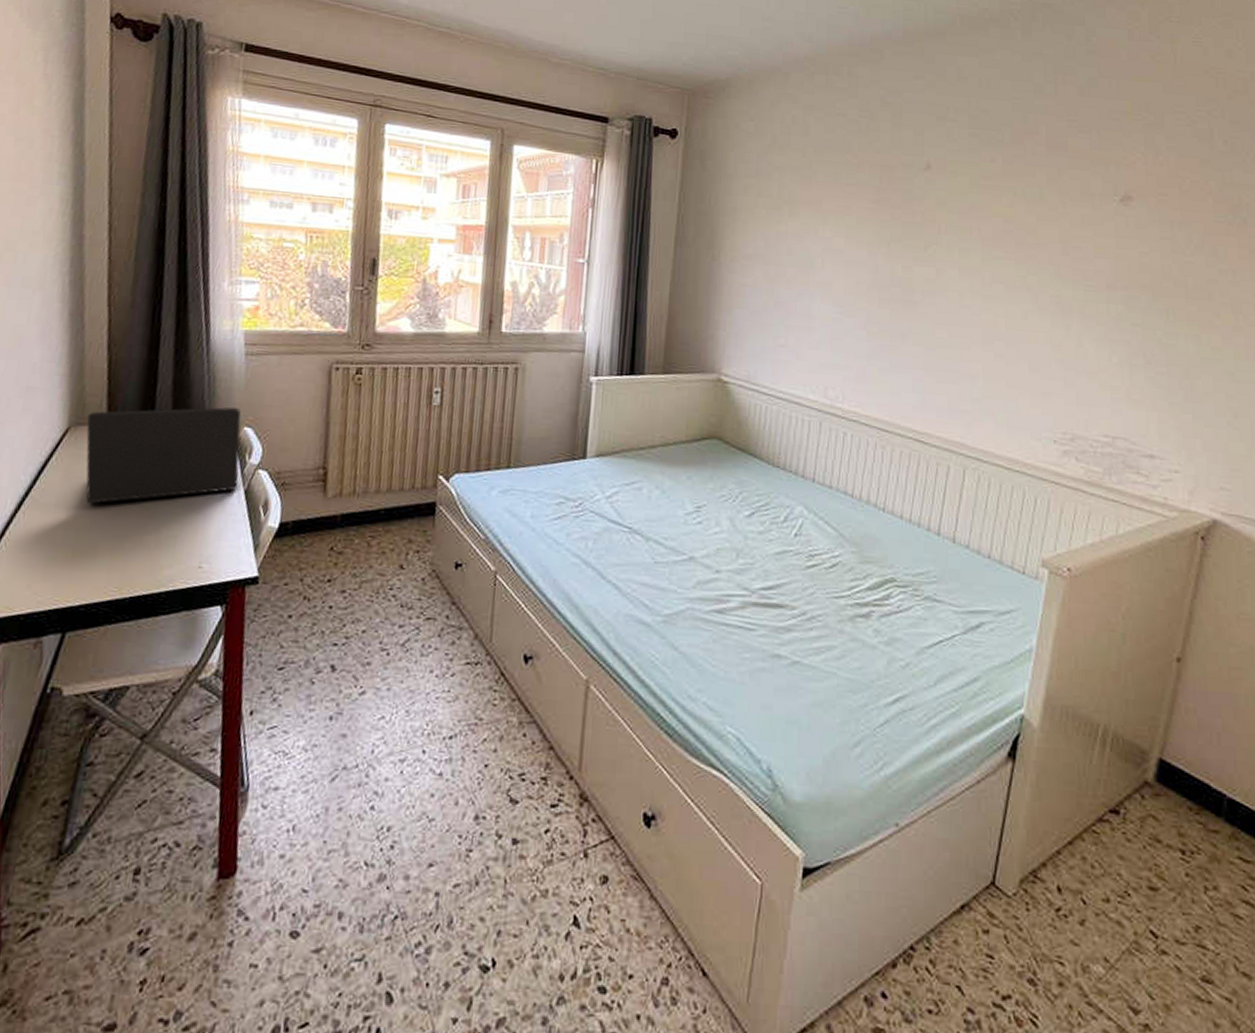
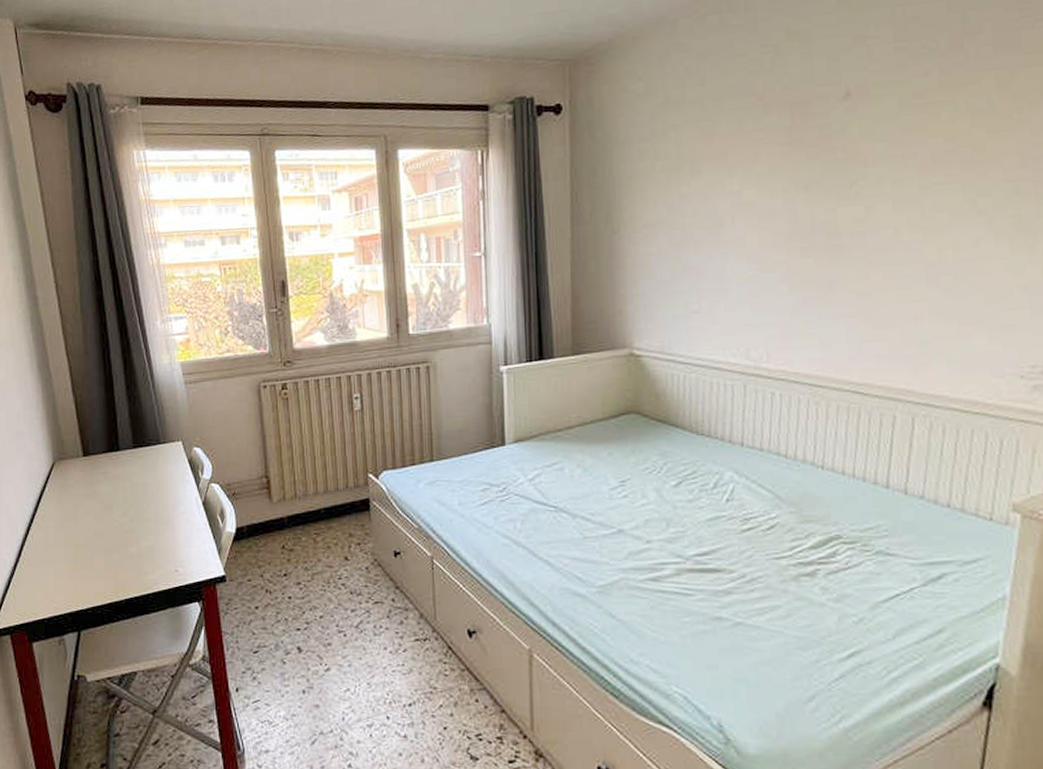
laptop: present [85,407,242,504] -> none [66,430,196,525]

